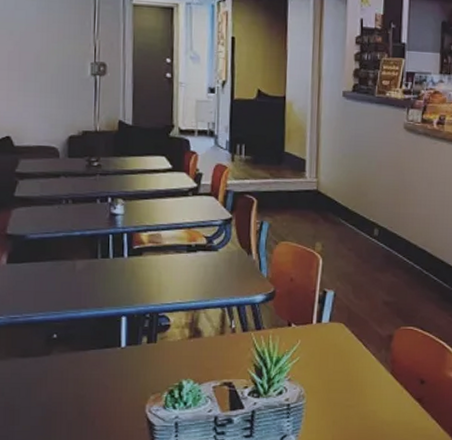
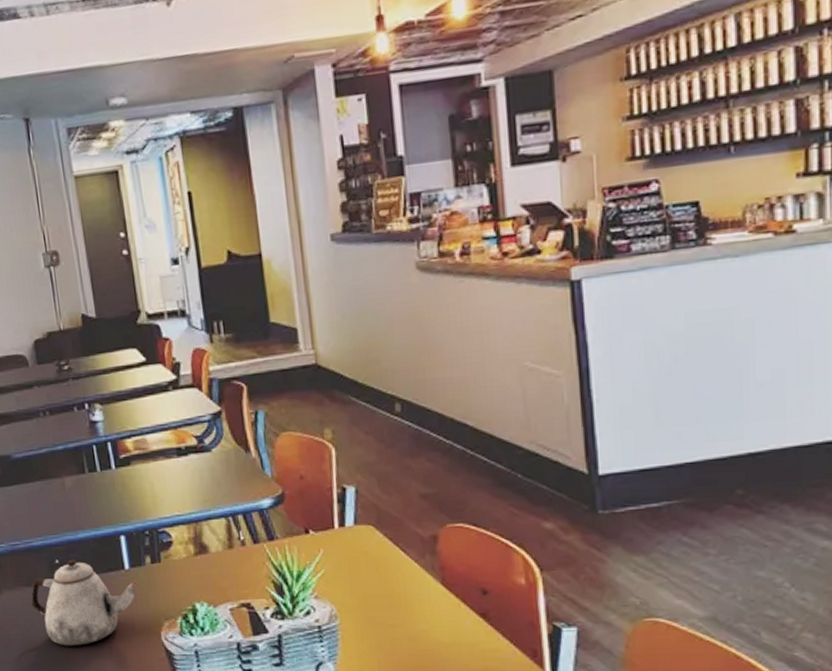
teapot: none [21,335,132,415] -> present [31,559,139,646]

